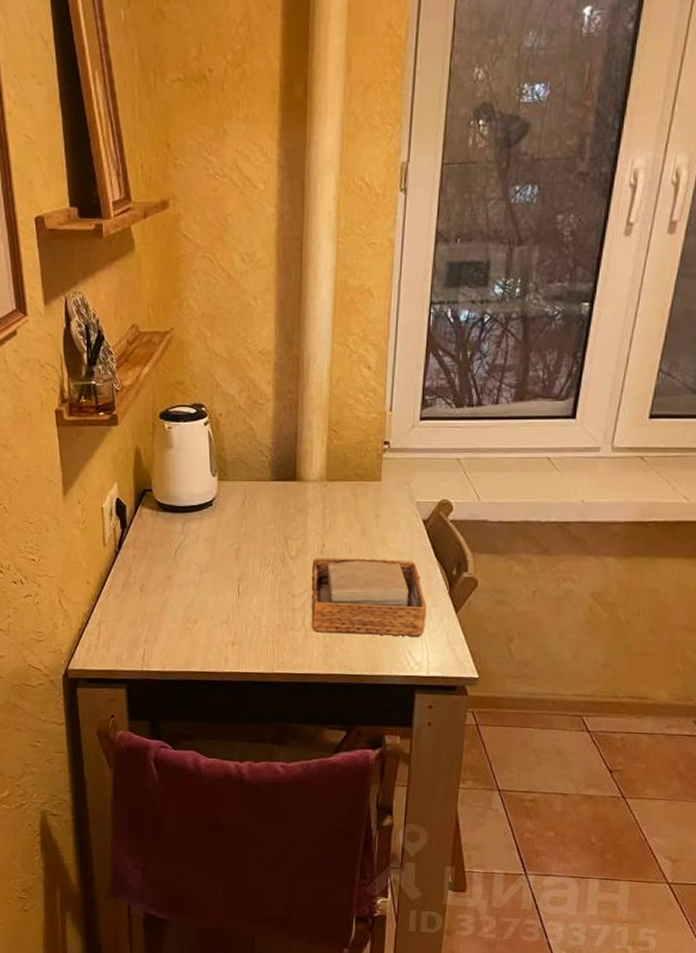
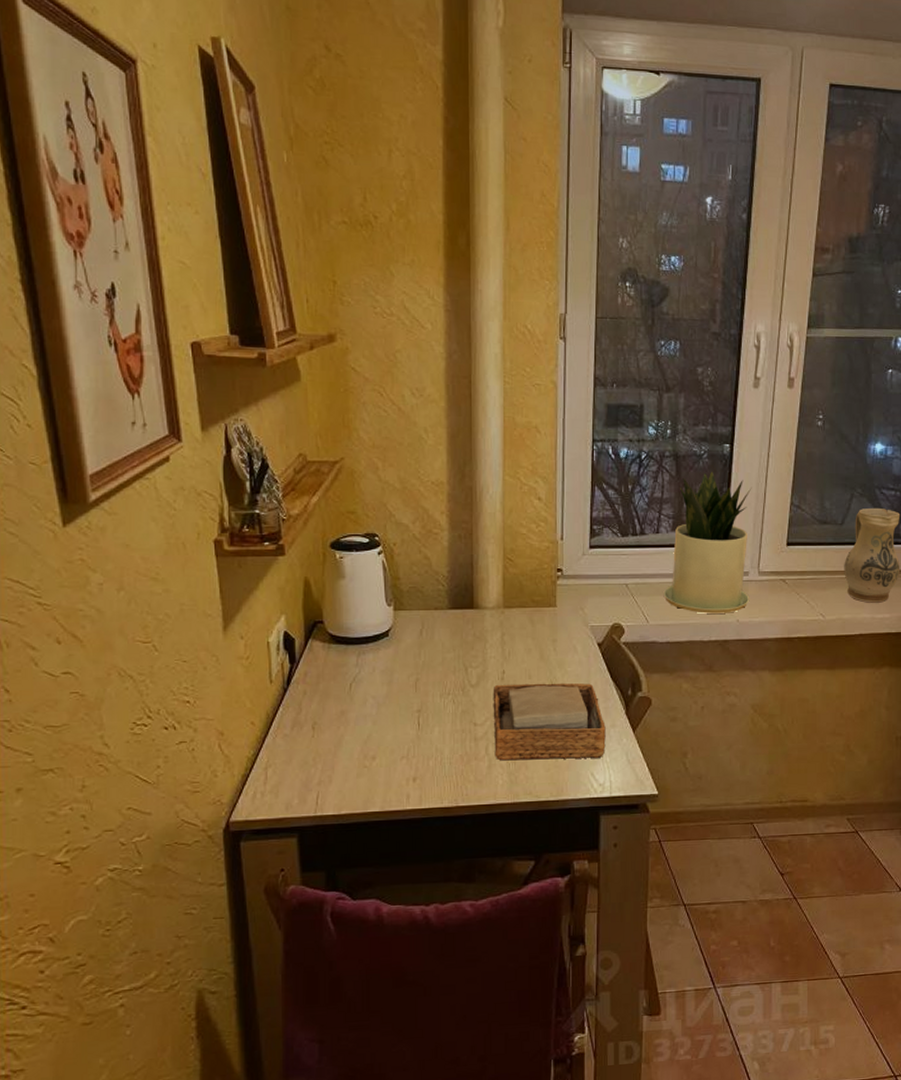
planter: none [498,334,612,493] -> present [663,471,752,614]

